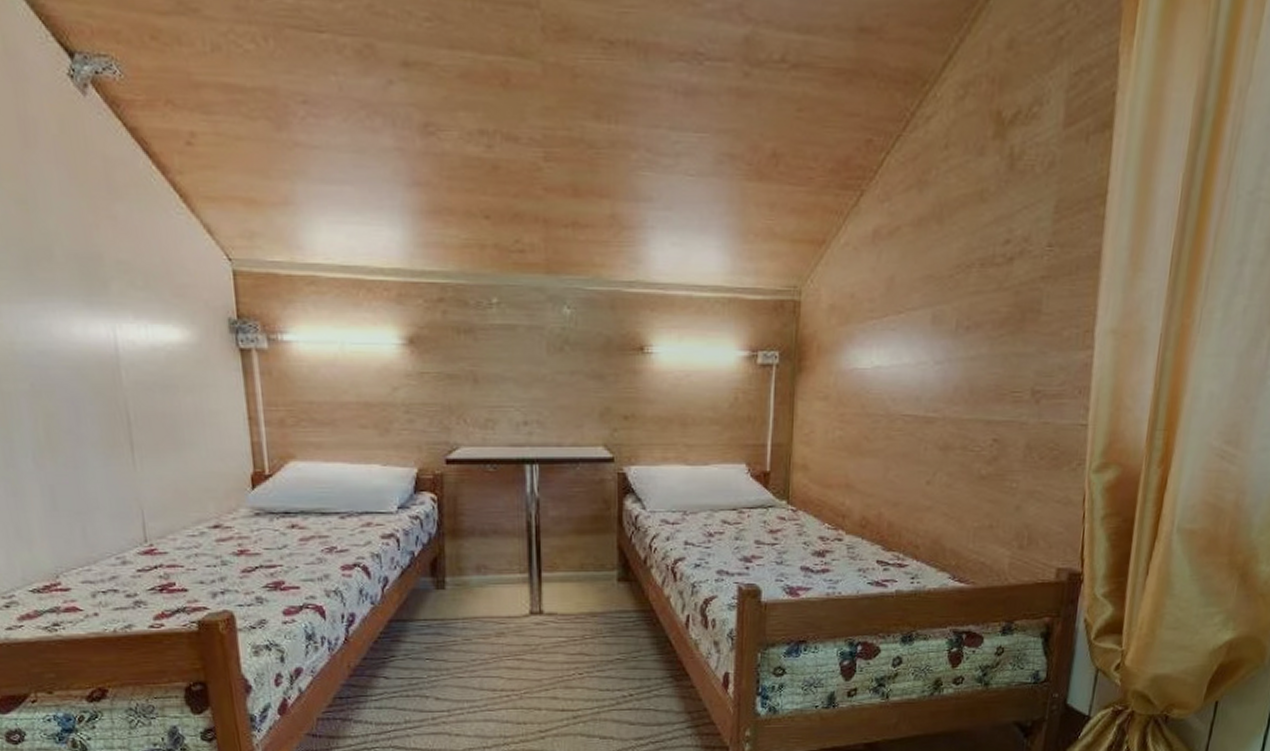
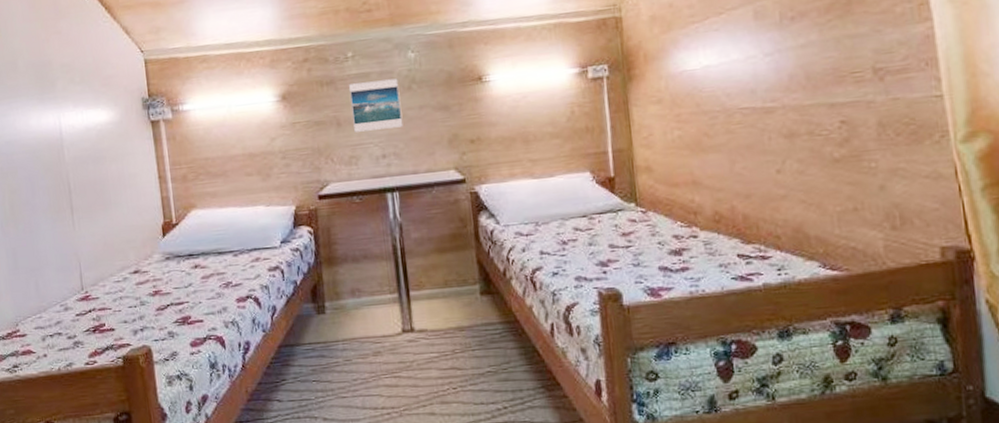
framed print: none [490,336,551,392] -> present [348,78,403,132]

